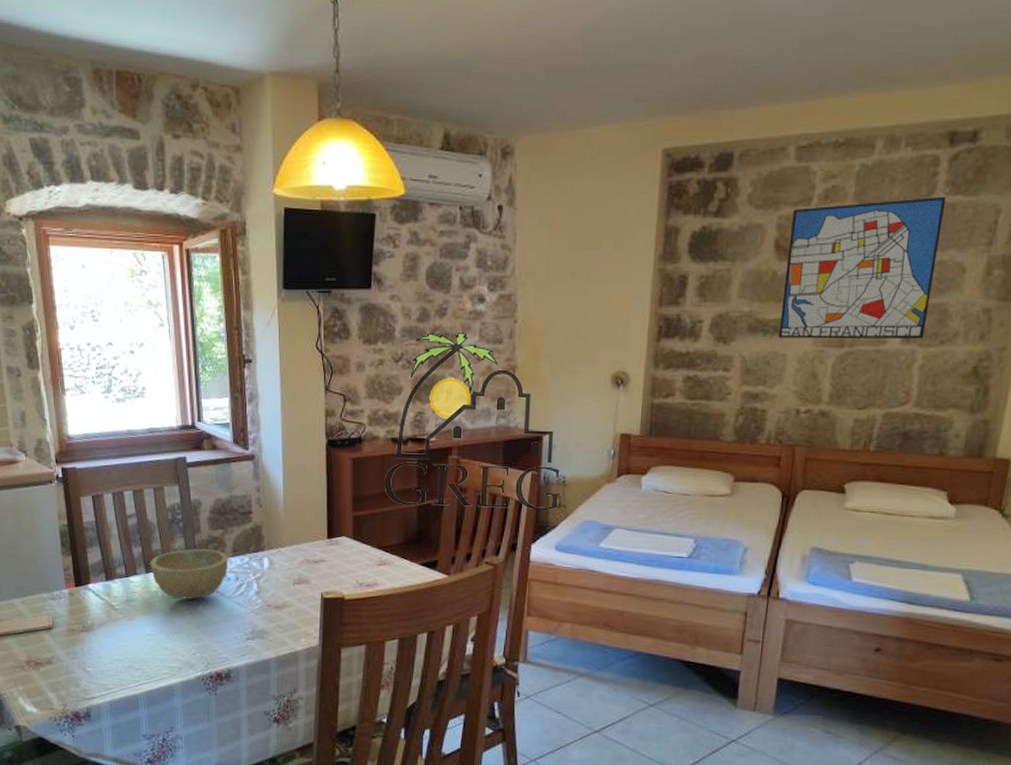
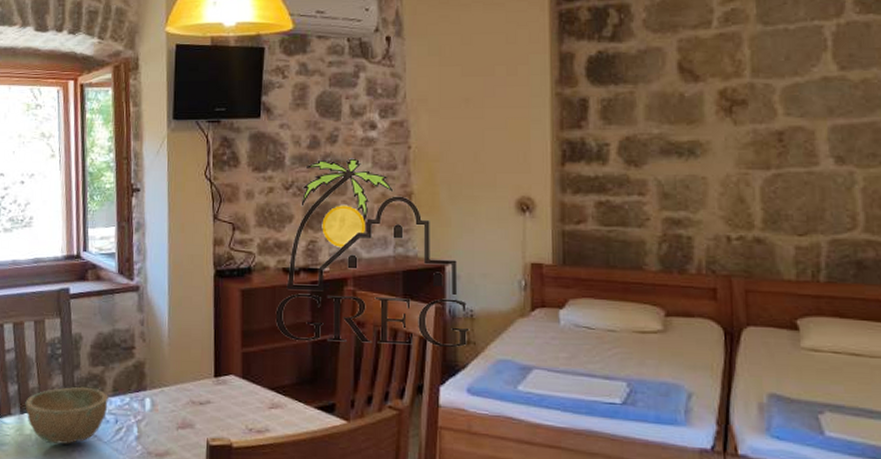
wall art: present [779,196,946,339] -> none [692,15,861,161]

